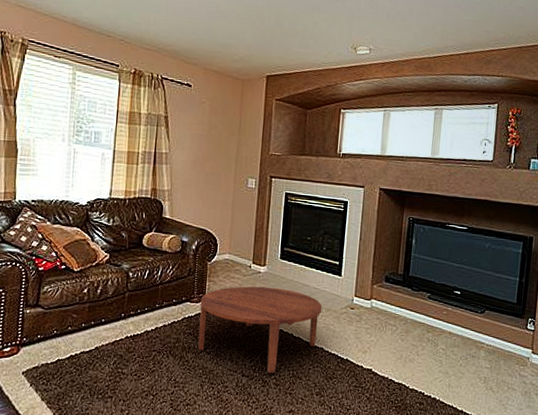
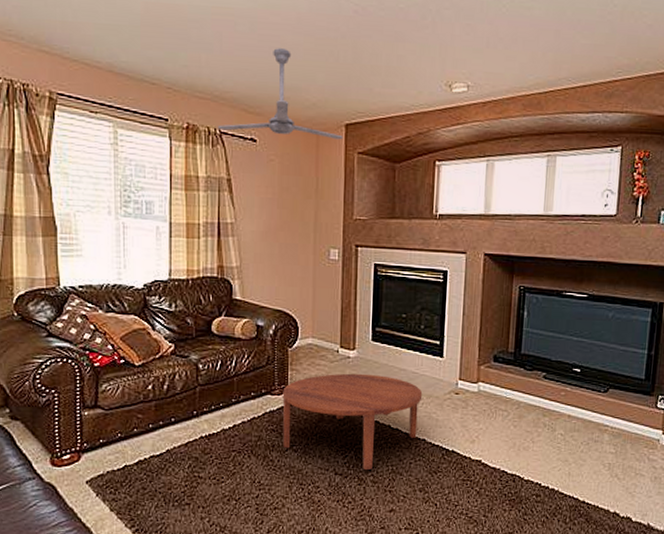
ceiling fan: none [159,12,264,88] -> present [217,48,343,140]

